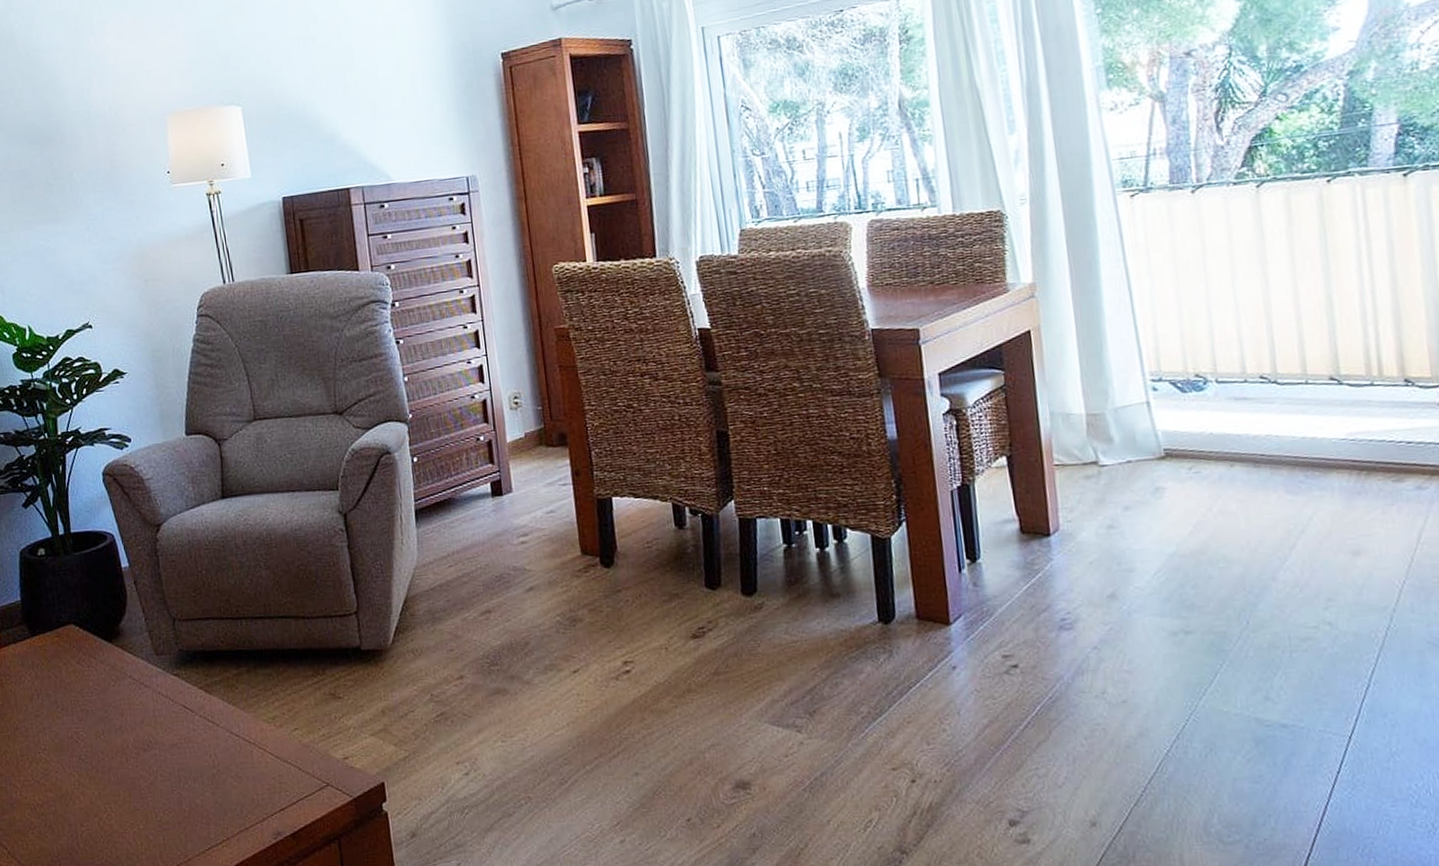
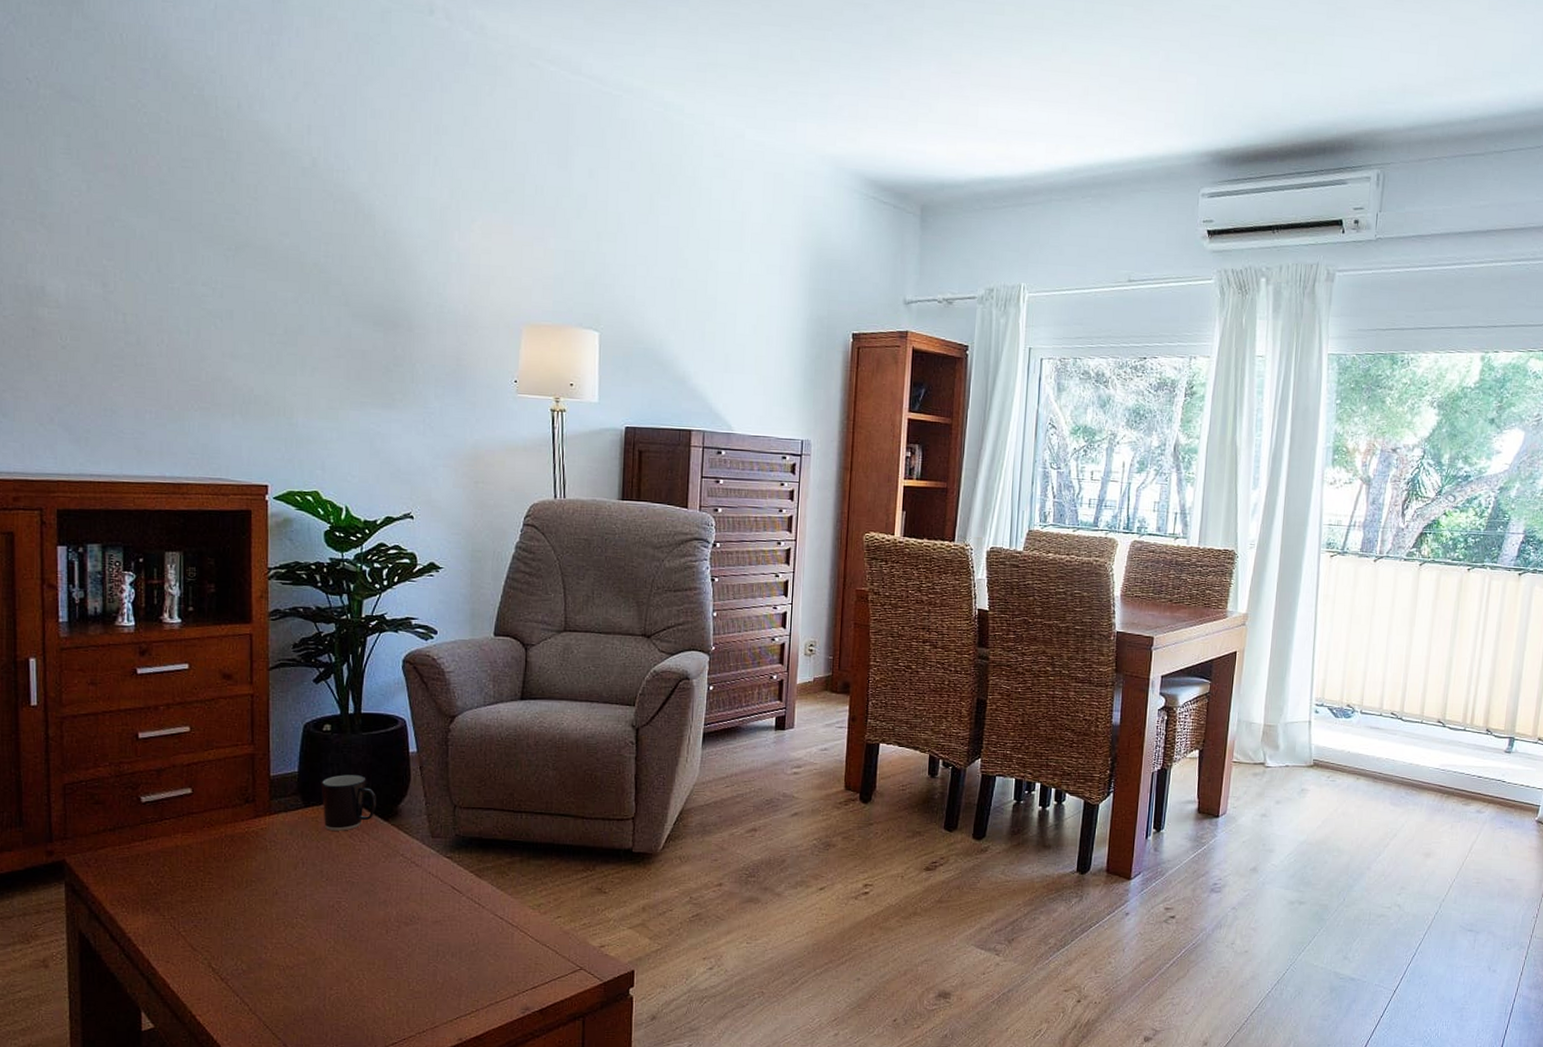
mug: none [43,597,99,658] -> present [321,774,377,831]

